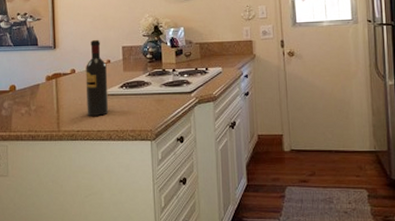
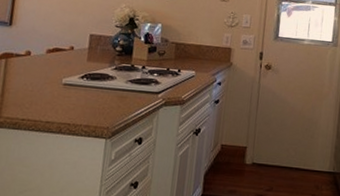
wine bottle: present [86,39,108,116] -> none [36,22,69,106]

